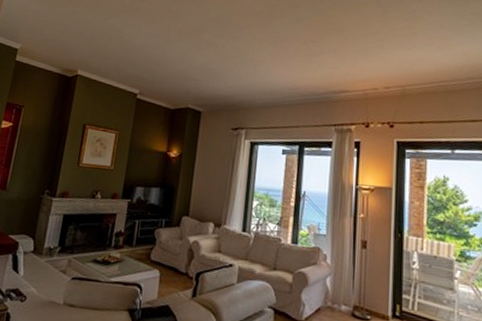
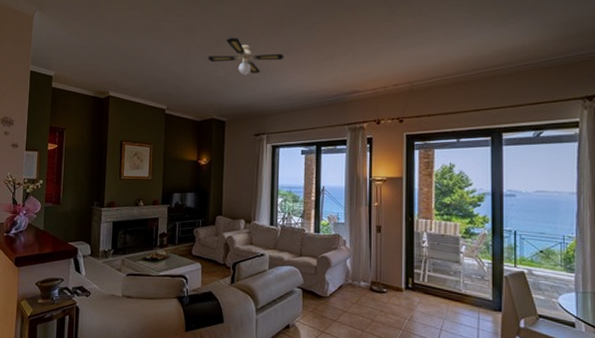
ceiling fan: none [189,24,270,65] -> present [208,37,284,76]

